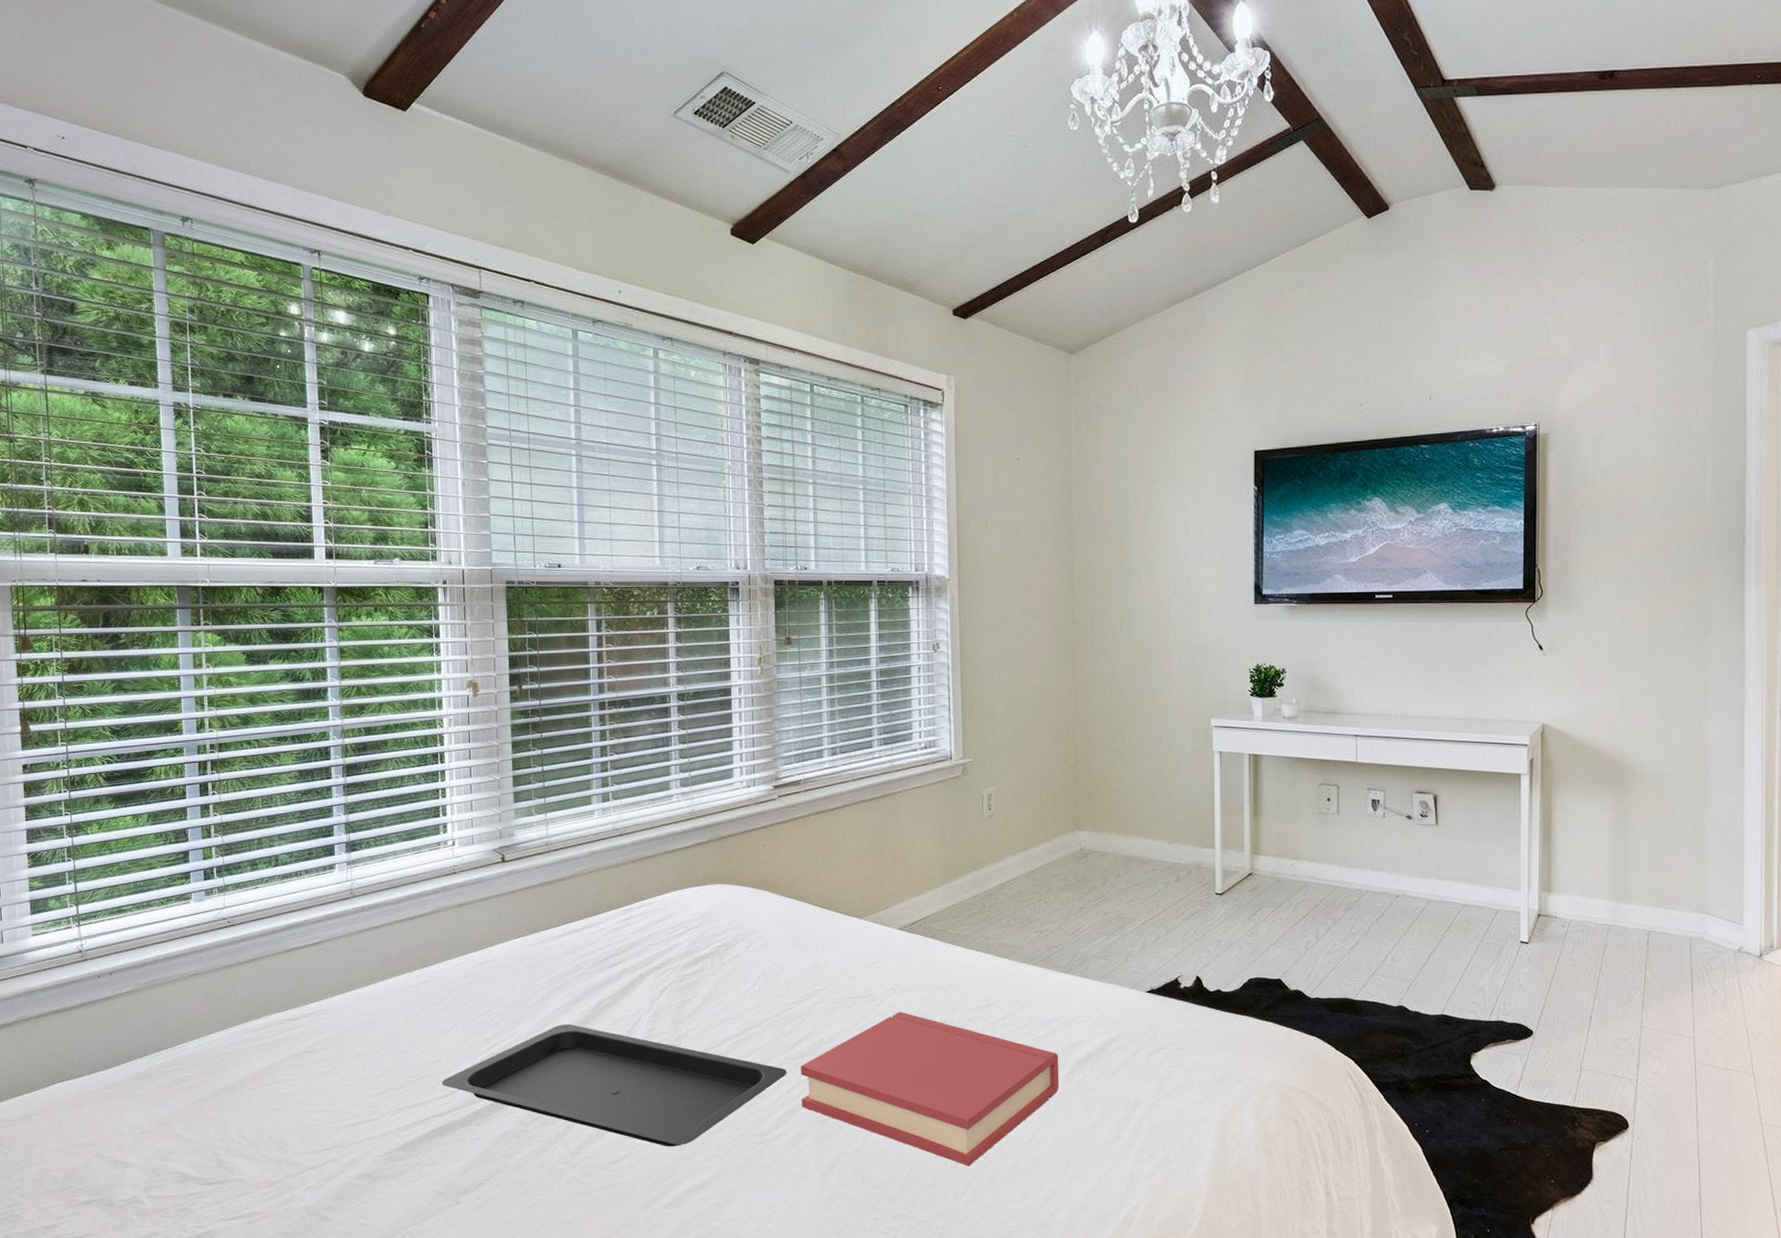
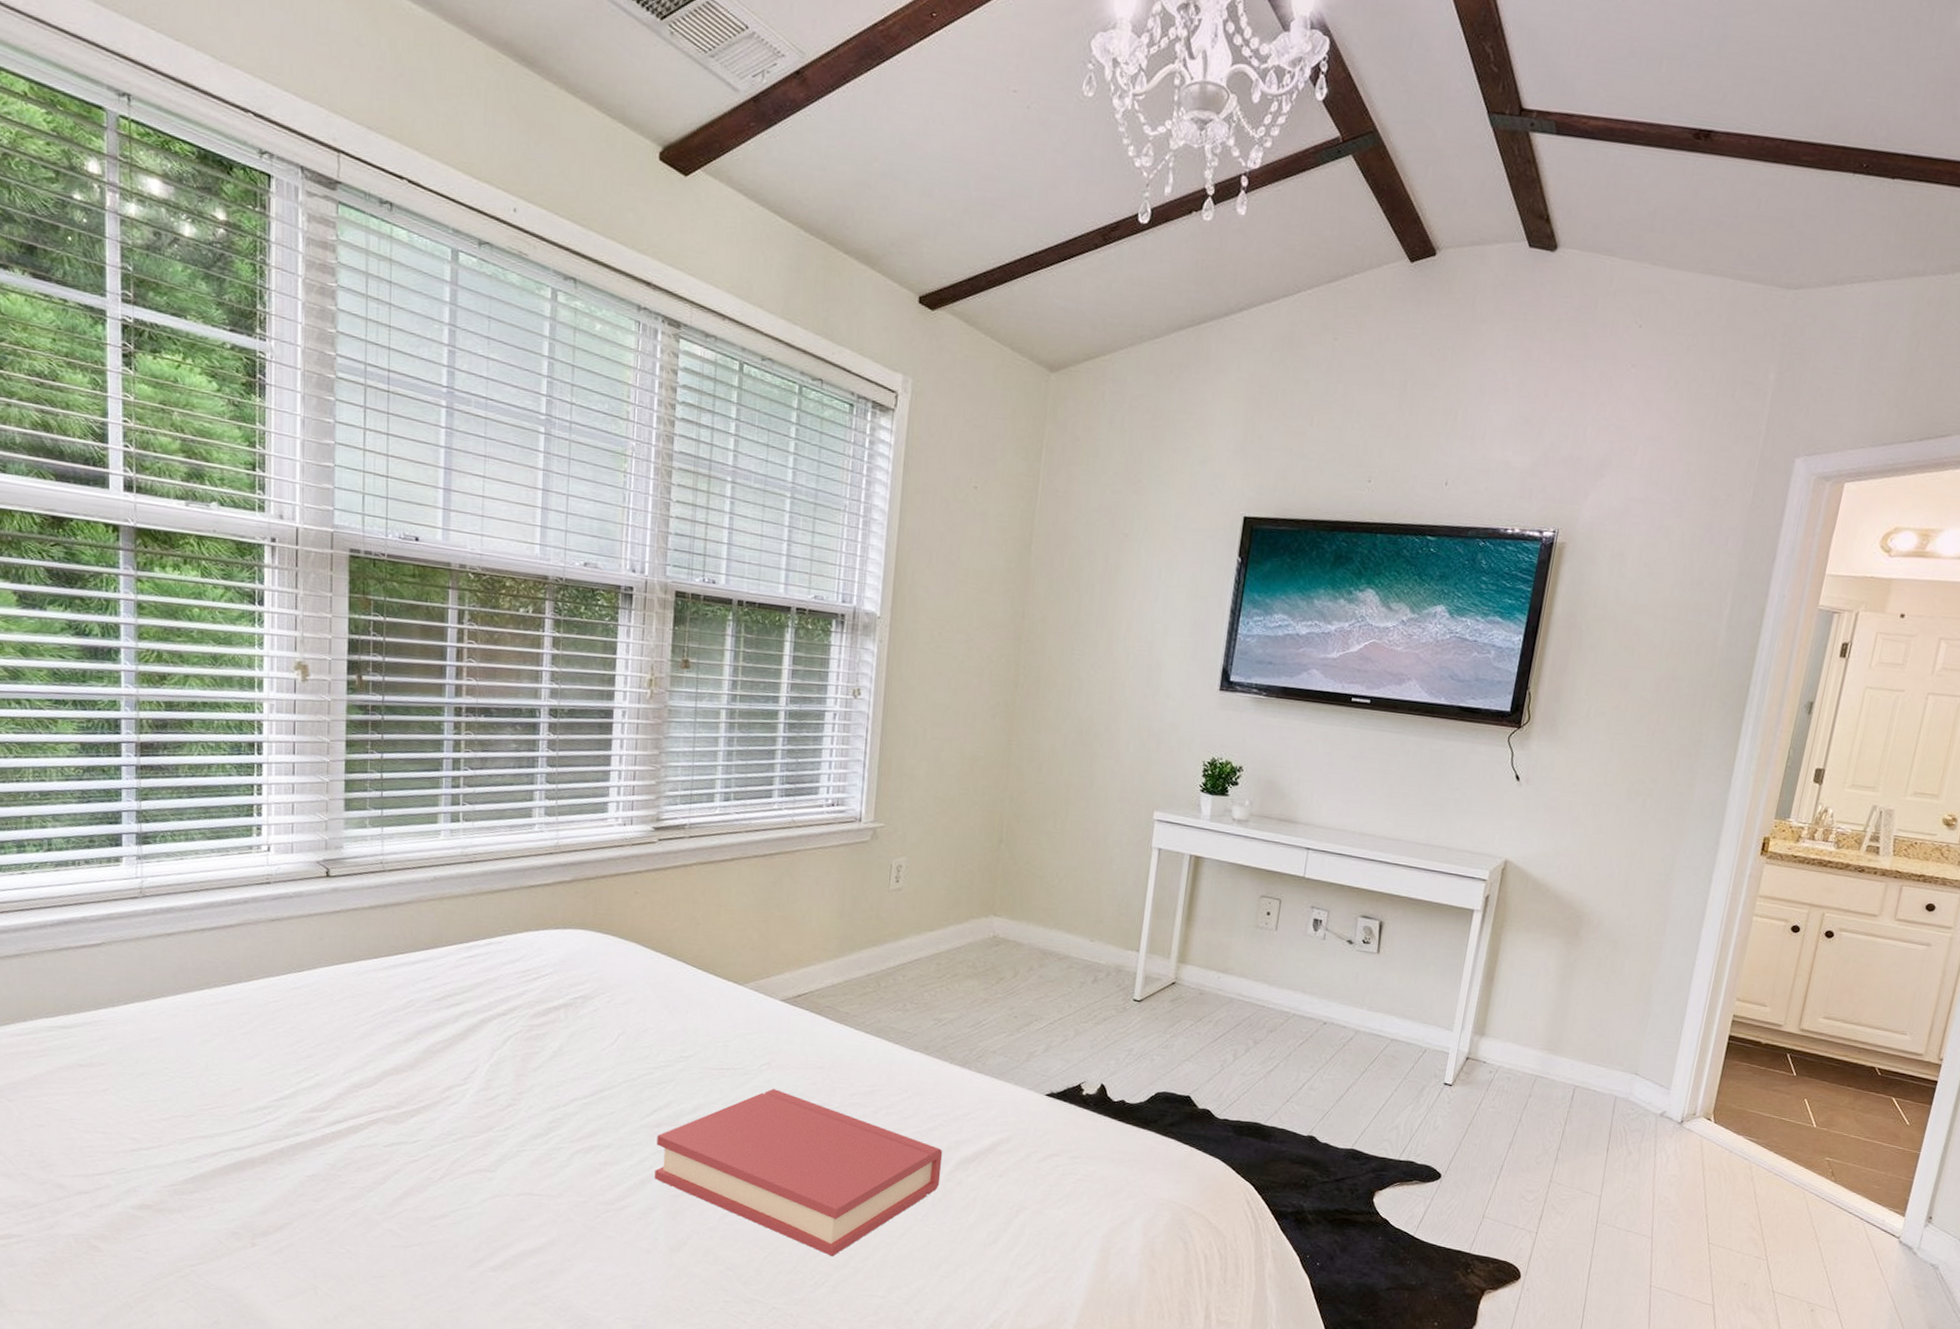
serving tray: present [441,1023,787,1147] -> none [241,1064,641,1208]

